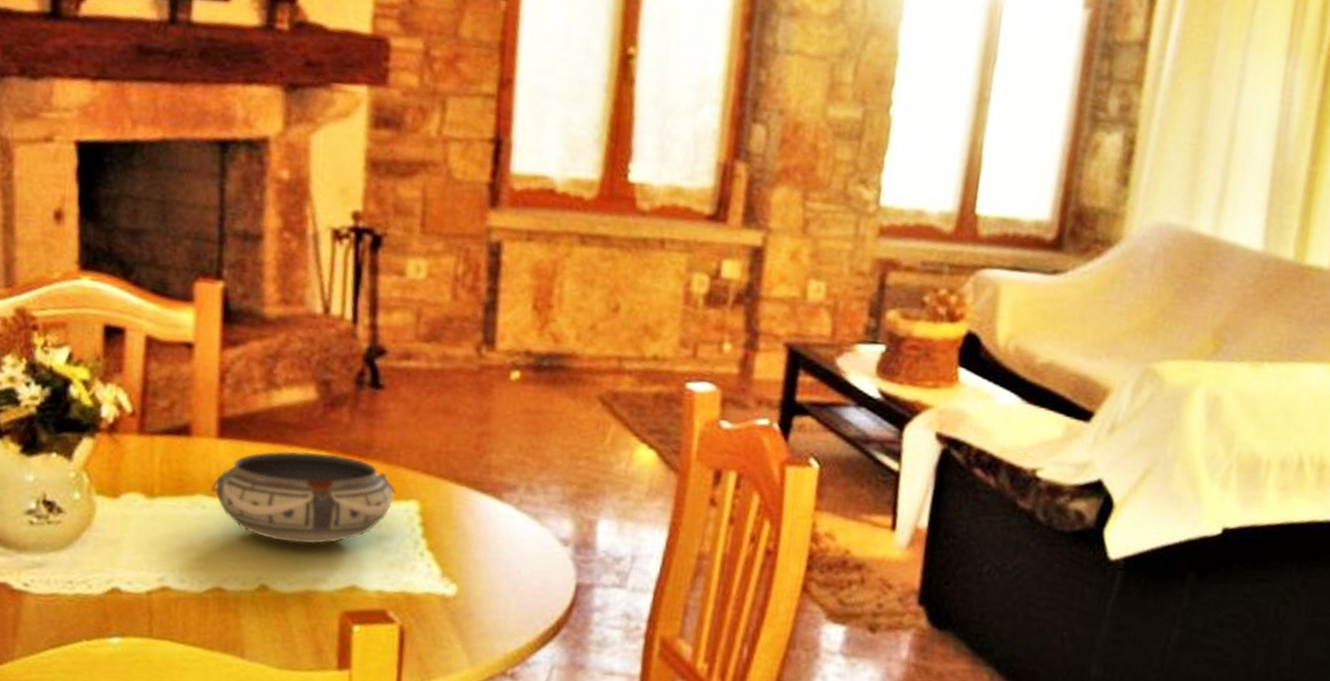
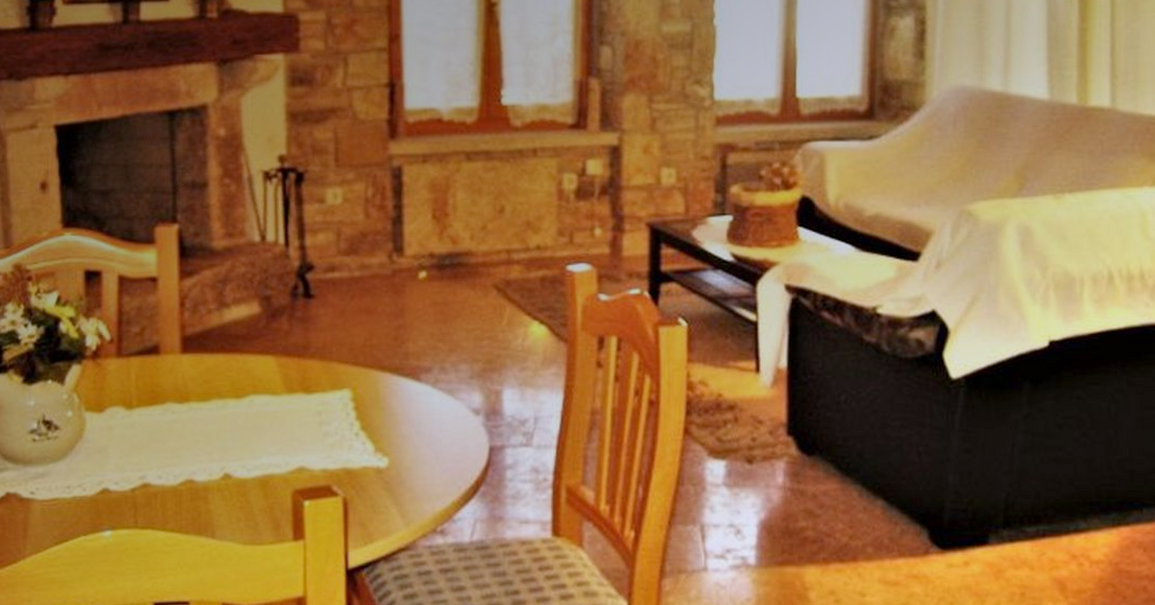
bowl: present [210,451,396,545] -> none [178,357,331,435]

